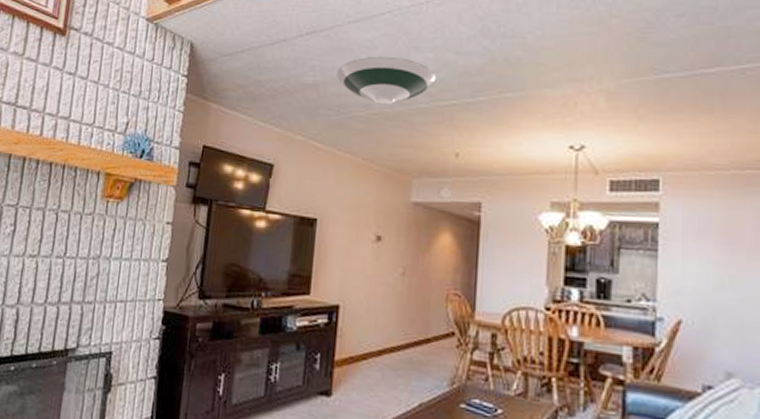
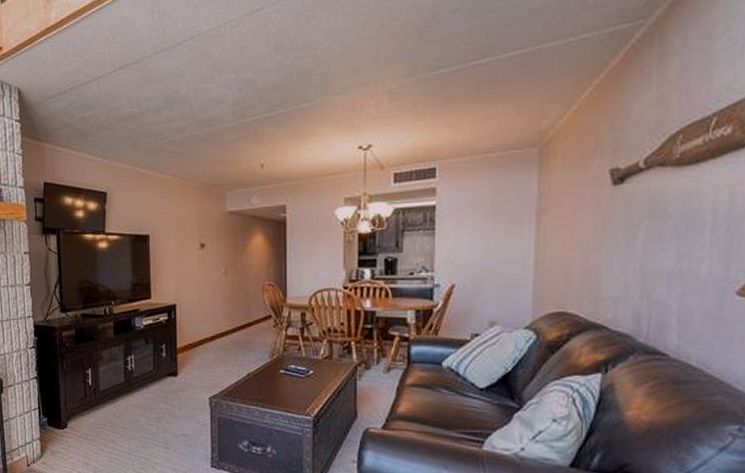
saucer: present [337,56,437,105] -> none [151,81,239,128]

